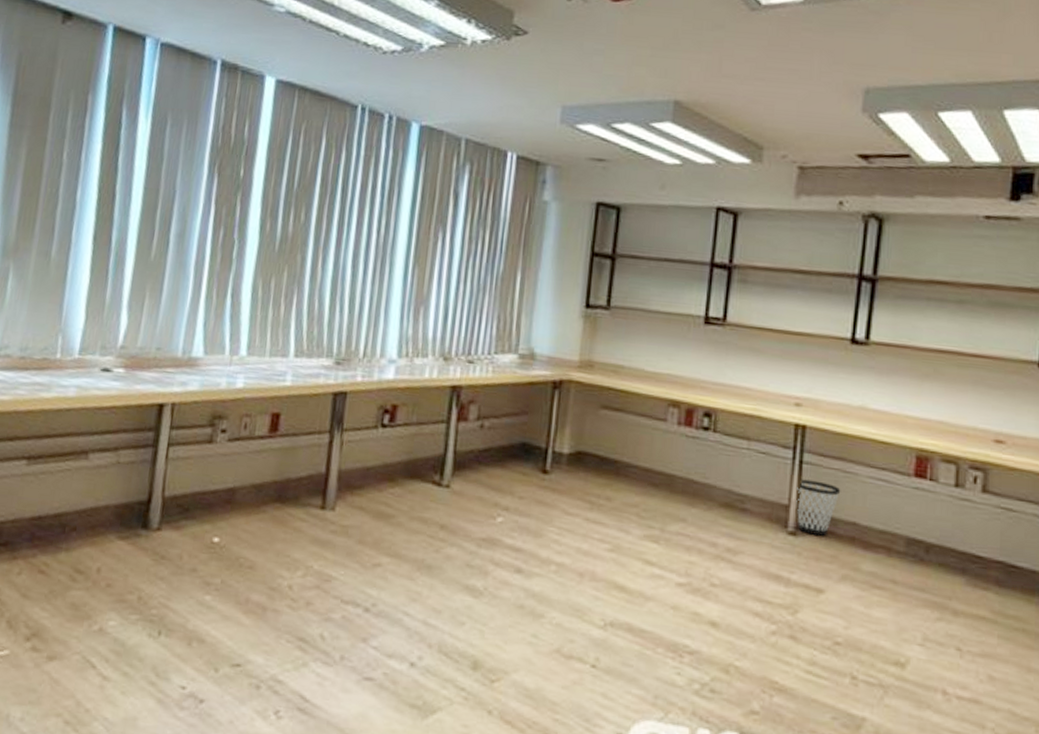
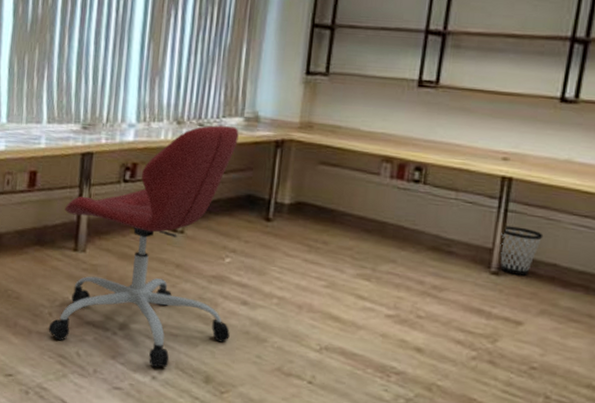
office chair: none [287,362,513,652] -> present [48,125,239,368]

